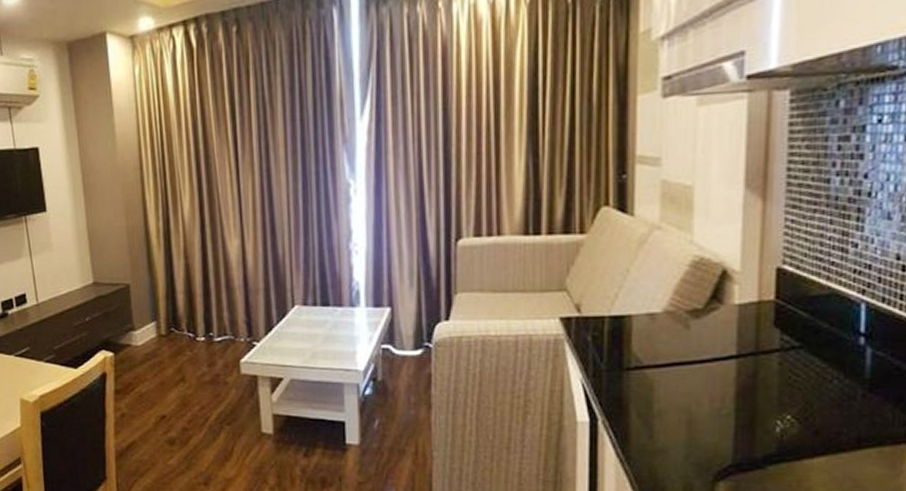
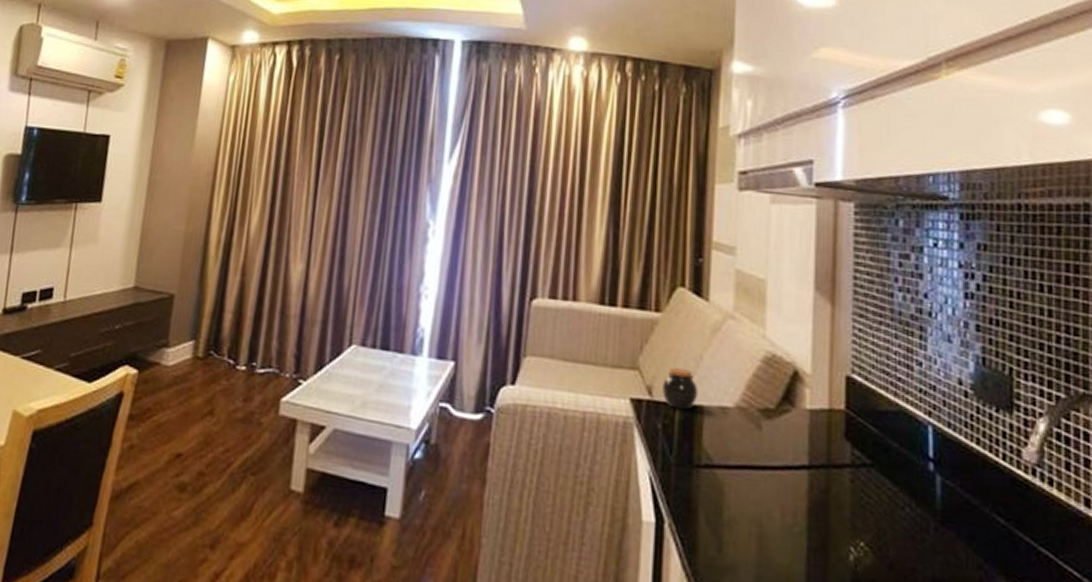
jar: none [591,283,626,321] -> present [662,367,699,410]

